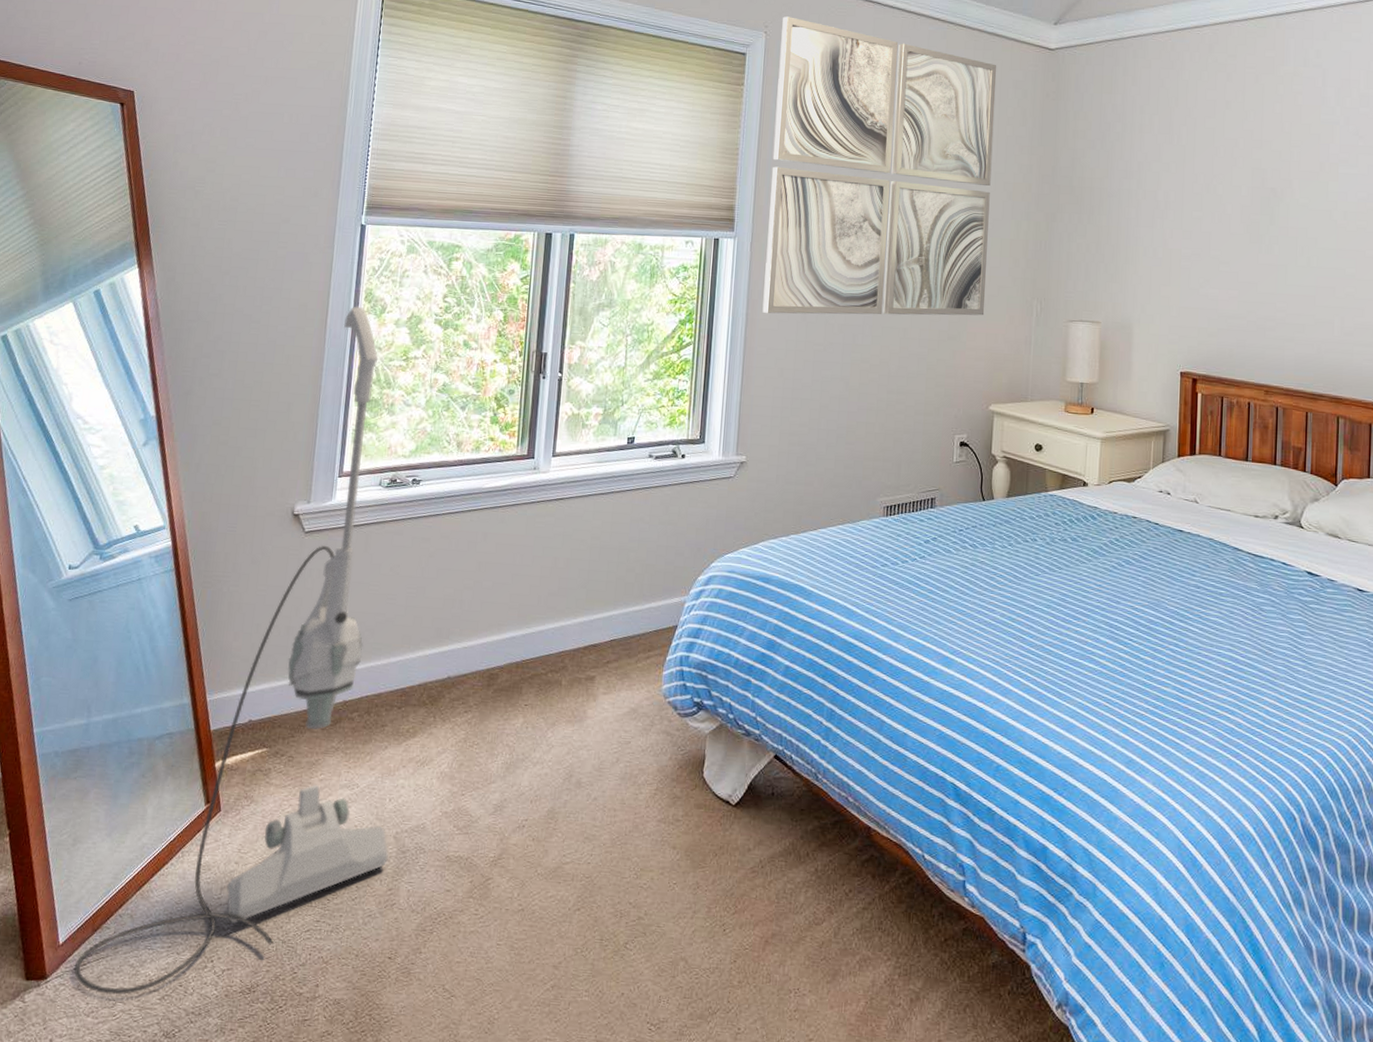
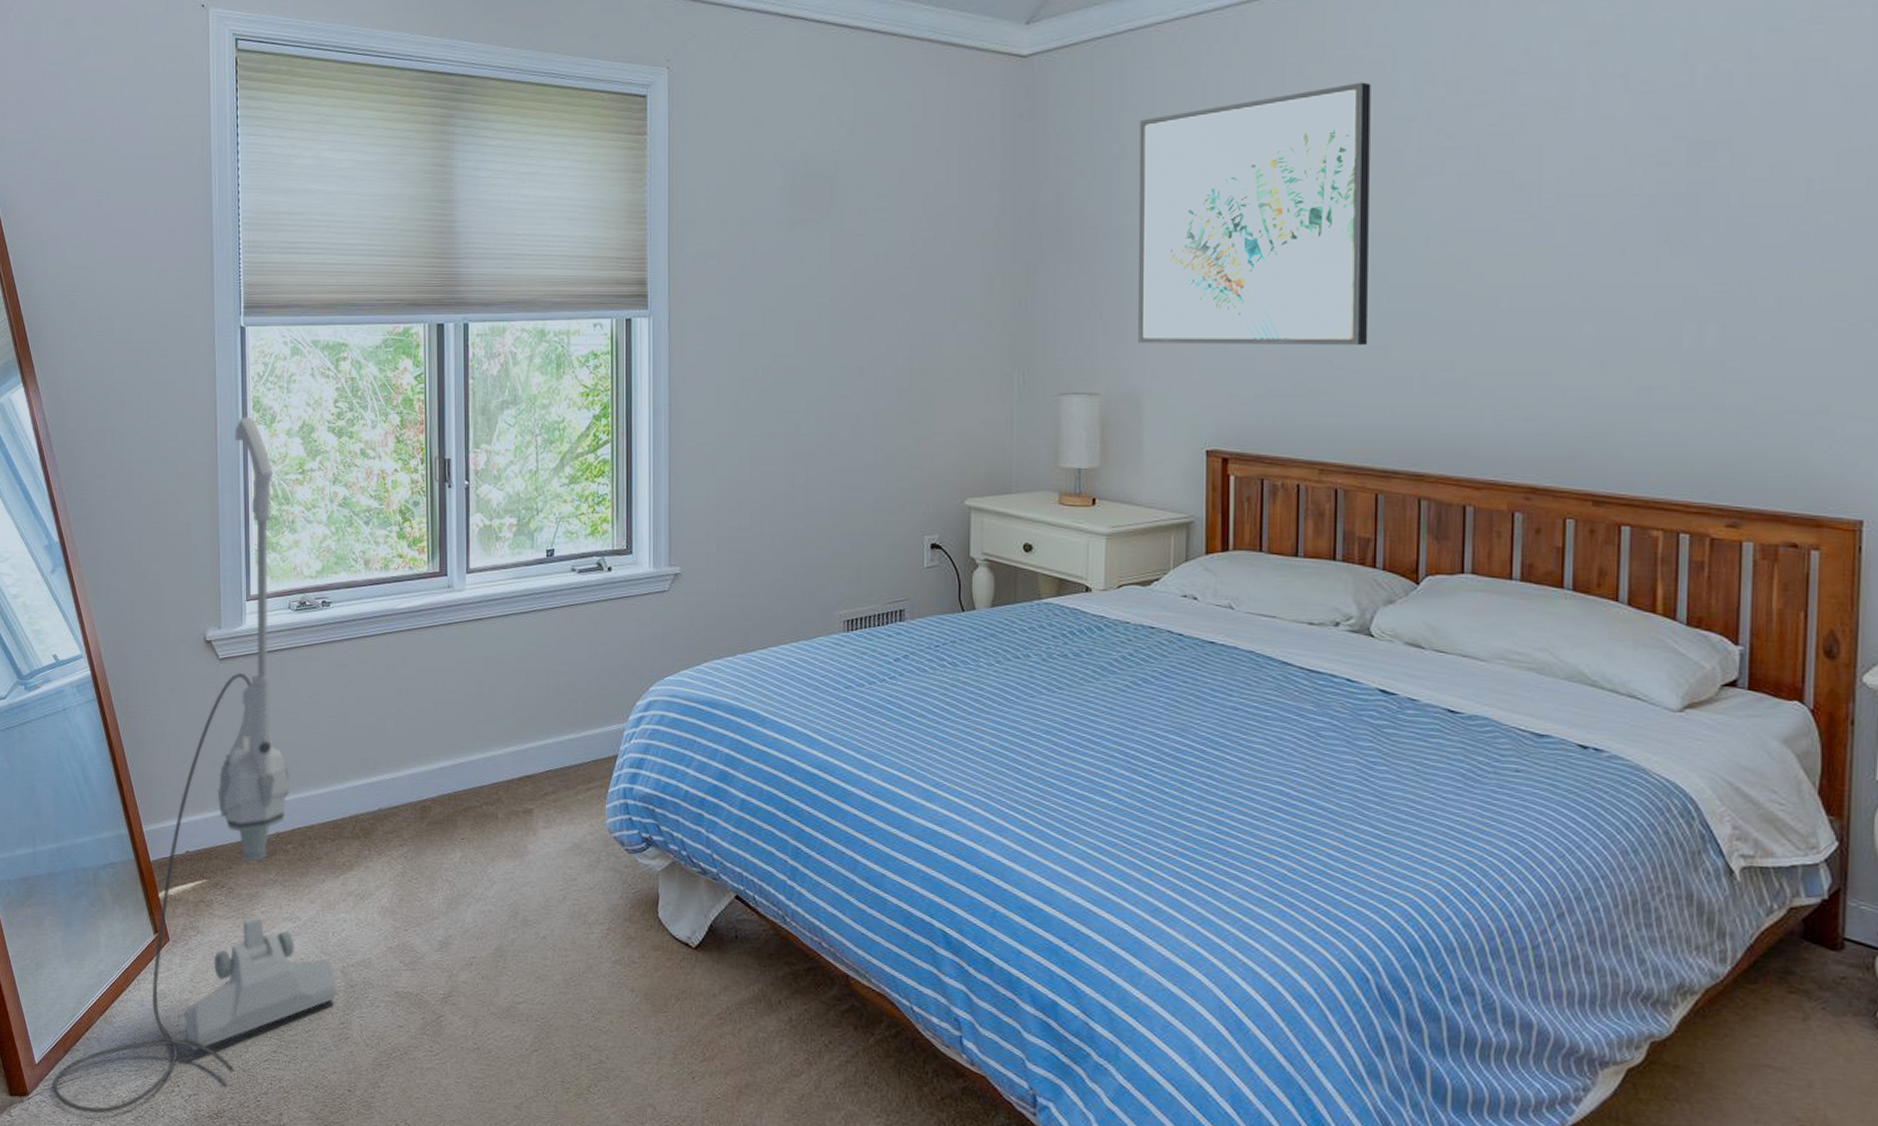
wall art: present [762,16,997,316] -> none [686,45,955,403]
wall art: none [1131,91,1307,294] -> present [1137,82,1371,346]

